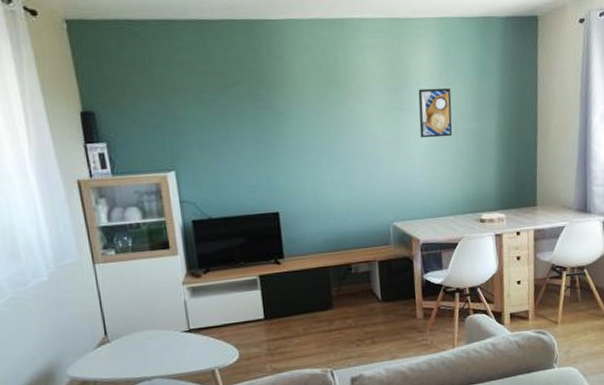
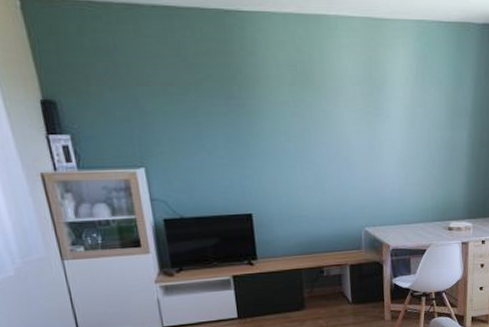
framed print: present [418,87,453,138] -> none [393,94,426,145]

